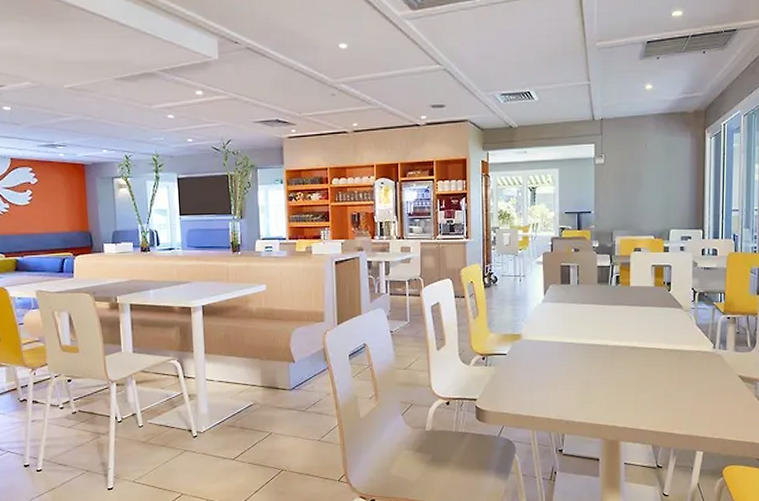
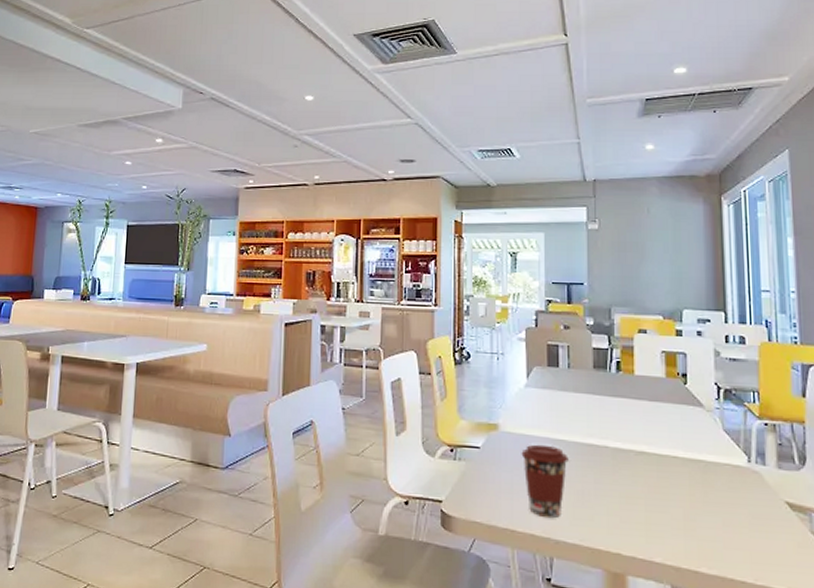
coffee cup: none [539,348,577,405] -> present [521,444,569,519]

